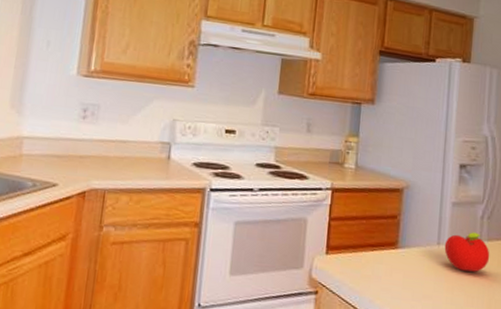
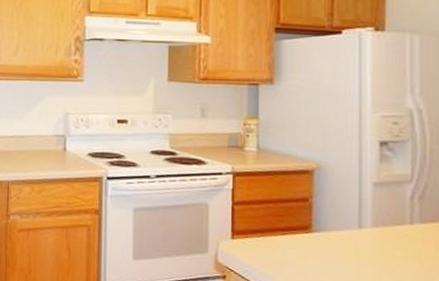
fruit: present [444,232,490,272] -> none [367,214,425,257]

